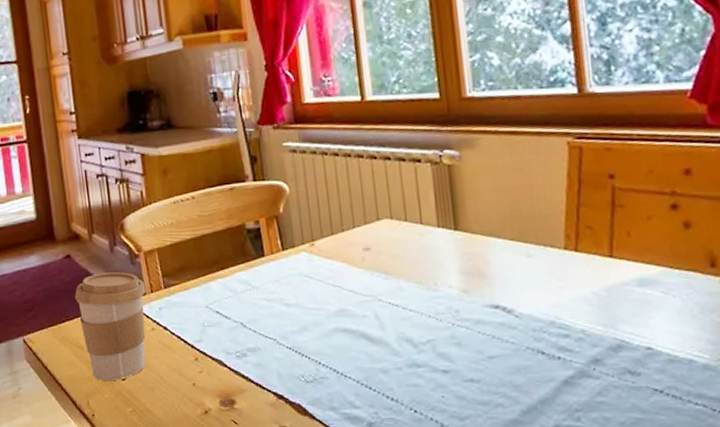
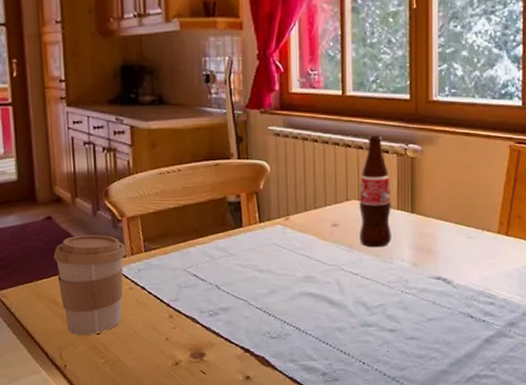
bottle: none [391,143,434,274] -> present [359,136,391,248]

